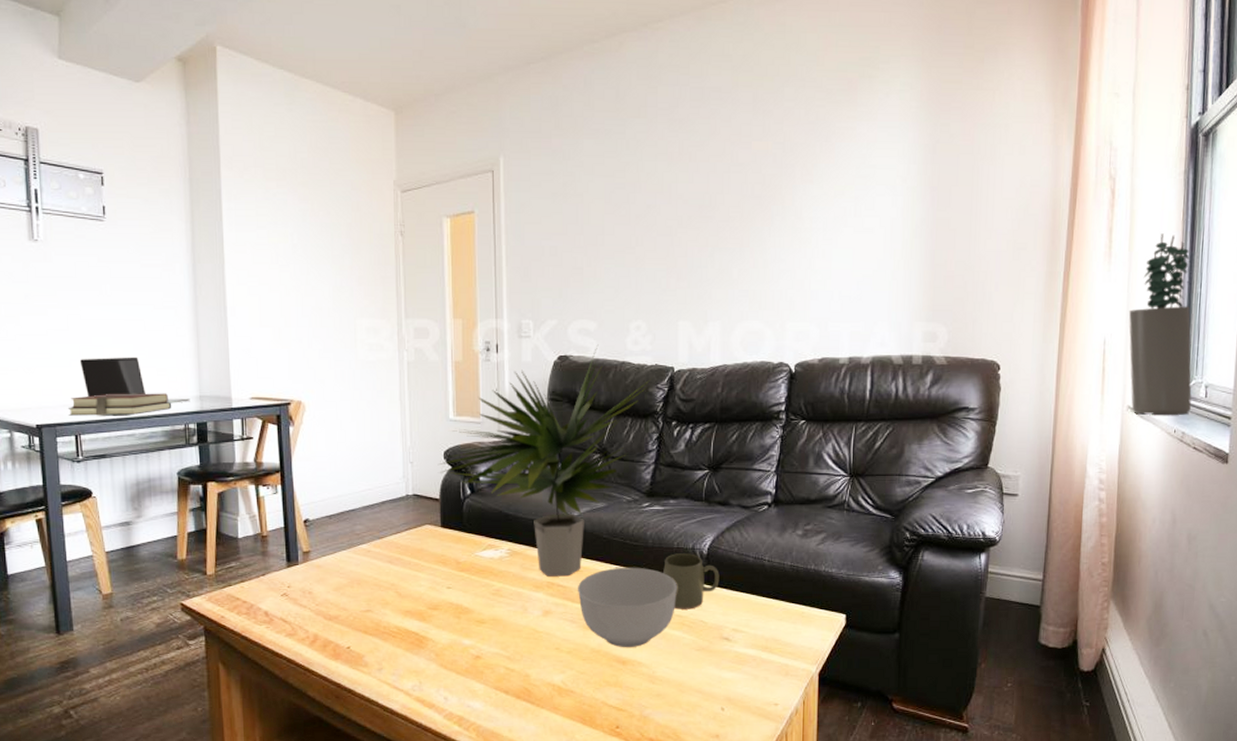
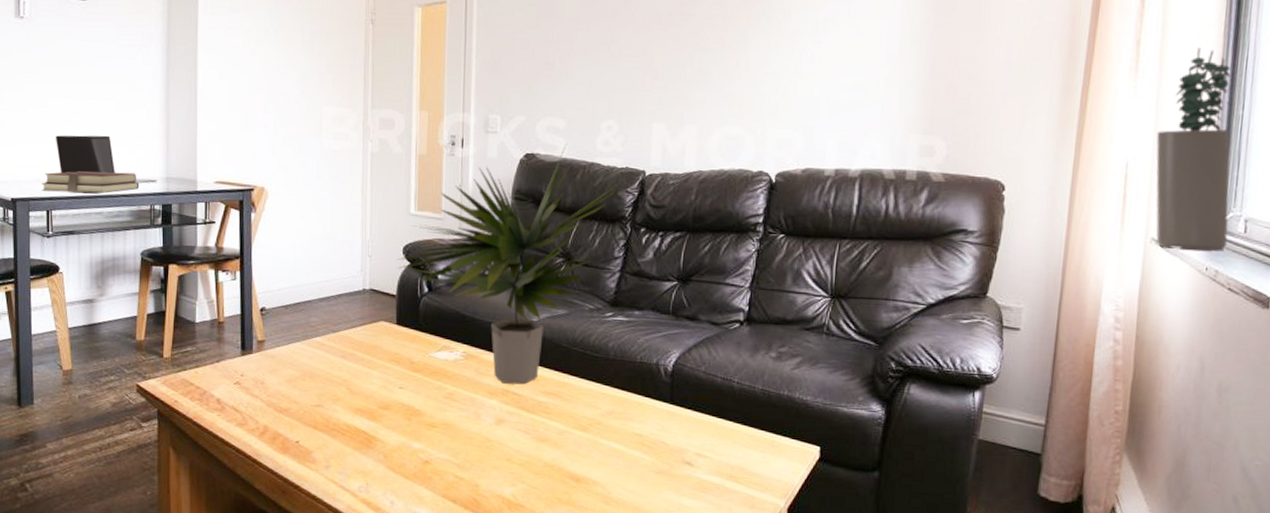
bowl: present [578,567,678,648] -> none [533,378,639,465]
mug: present [663,553,720,610] -> none [624,368,684,429]

